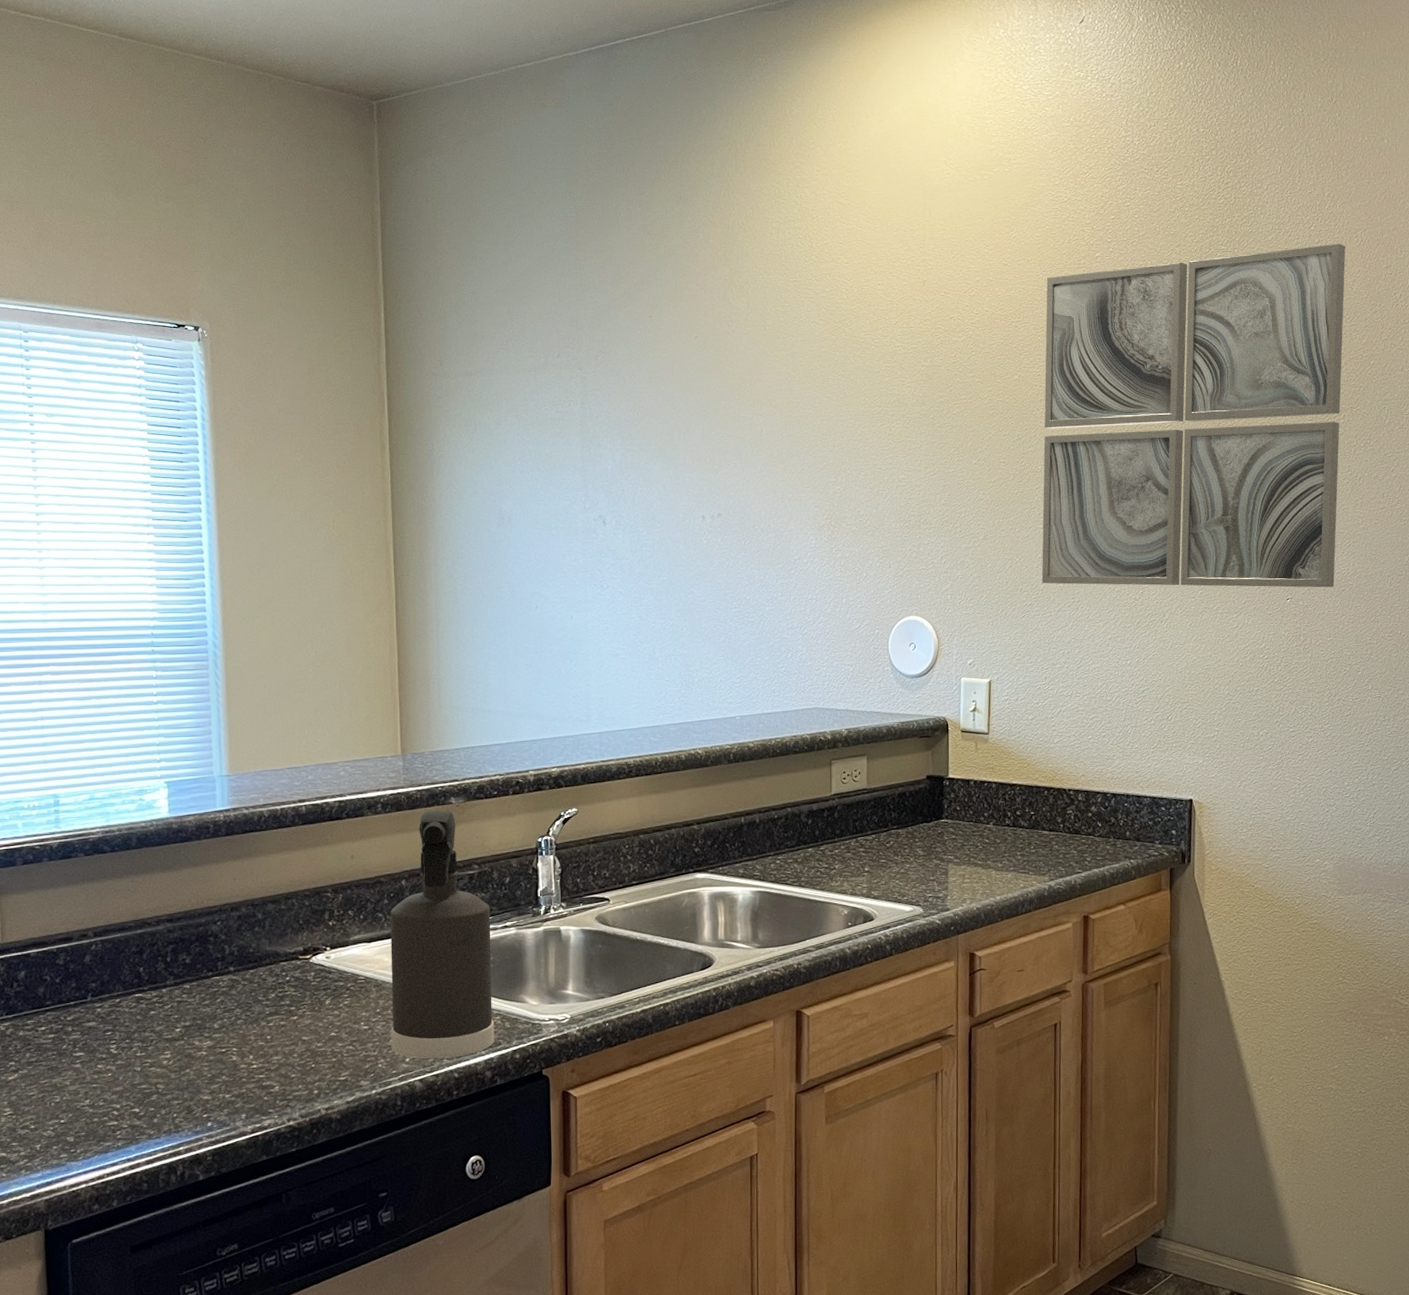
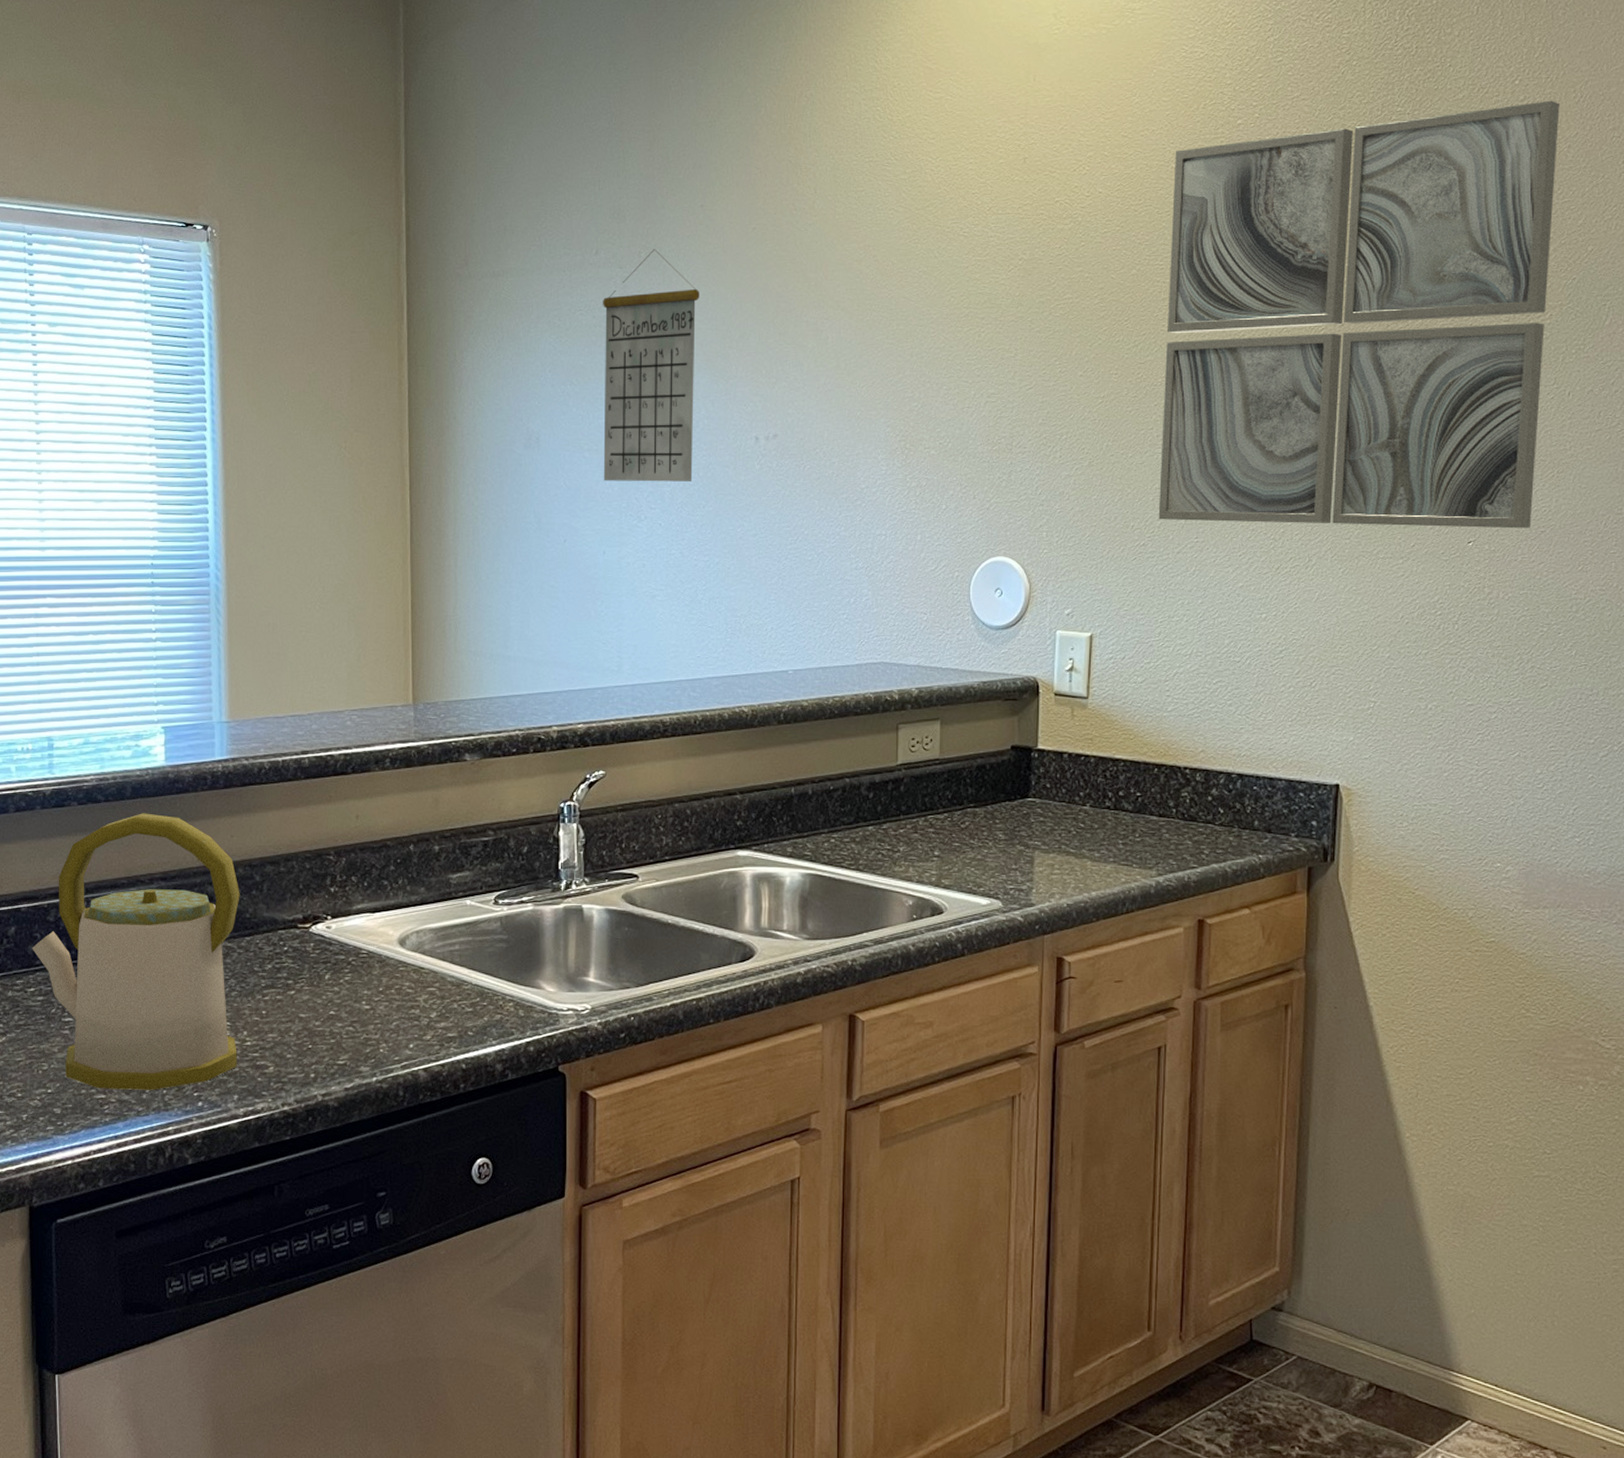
kettle: none [42,861,244,1116] -> present [32,813,240,1090]
spray bottle: present [390,810,495,1059] -> none [394,768,507,1046]
calendar: none [565,353,650,556] -> present [603,249,699,482]

